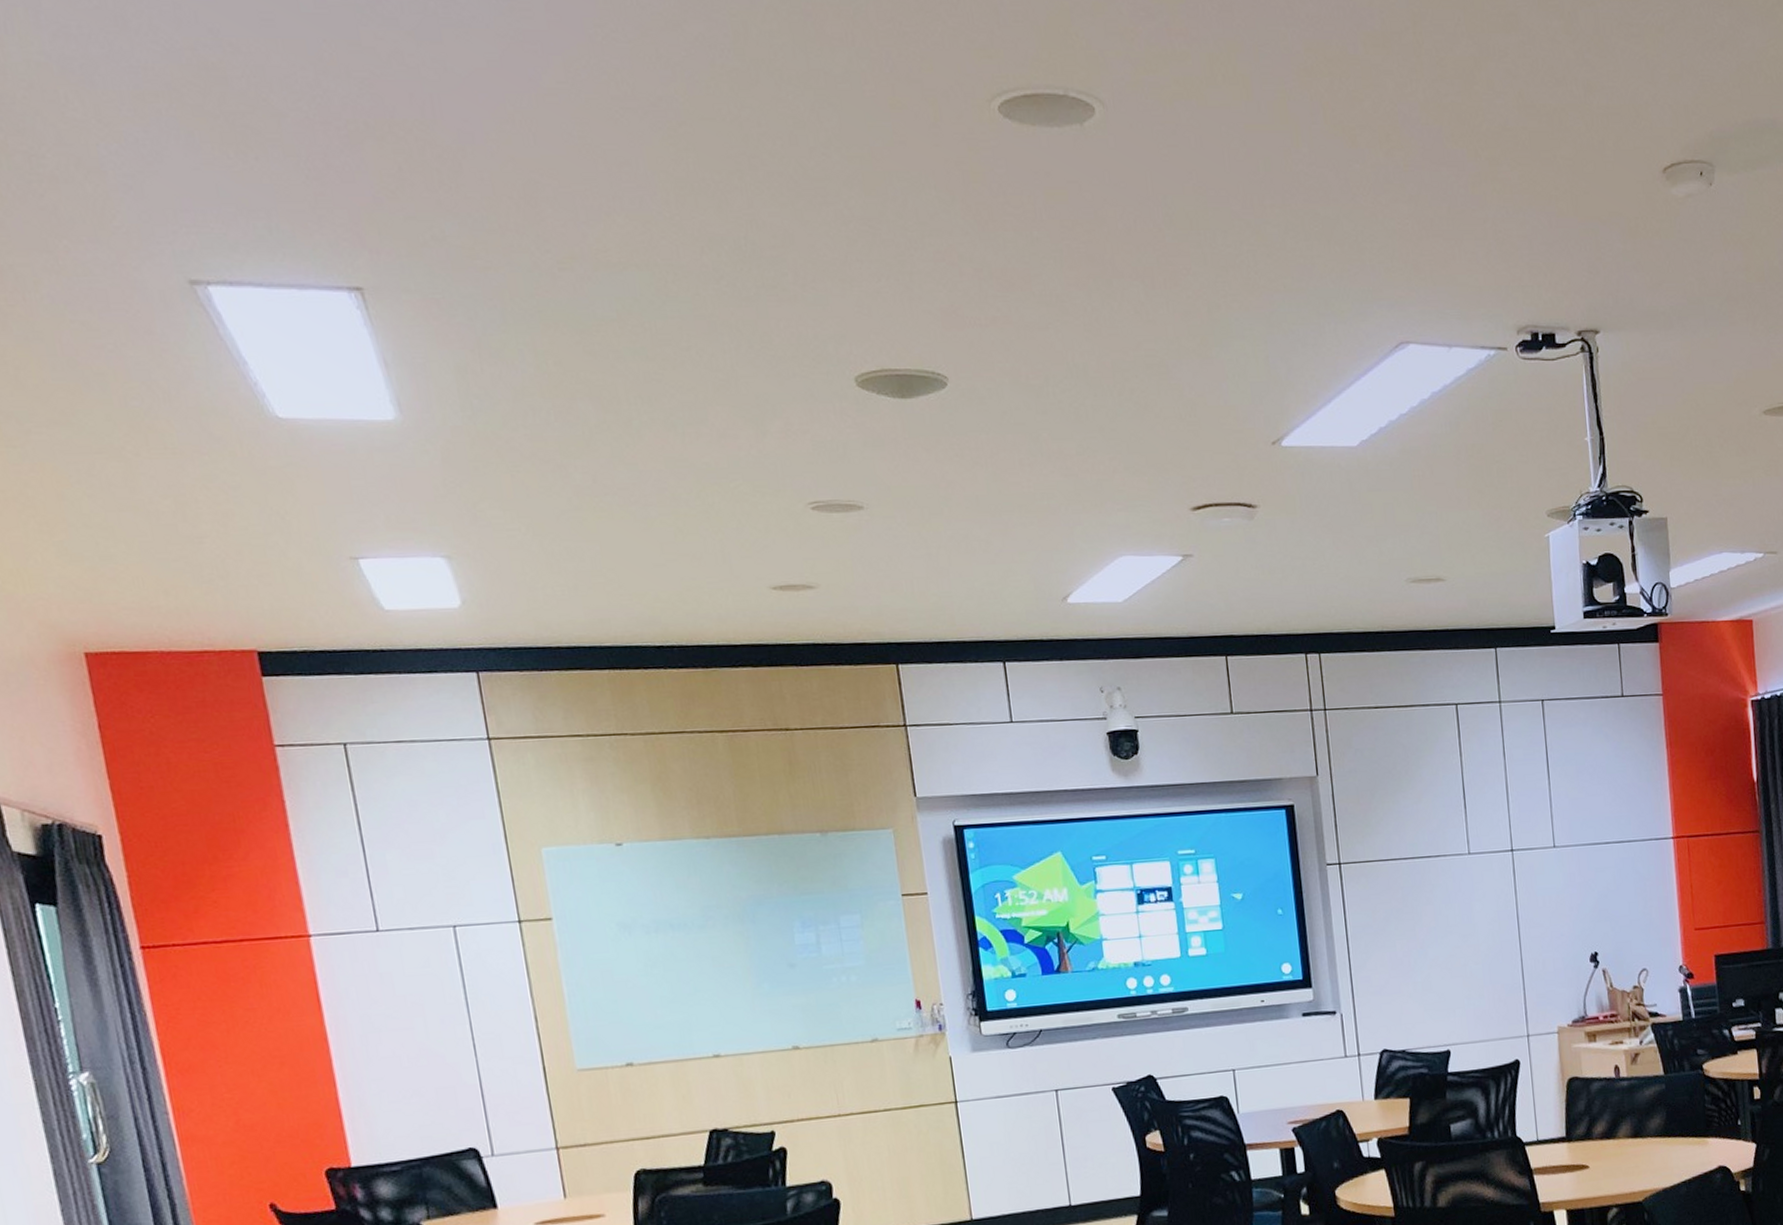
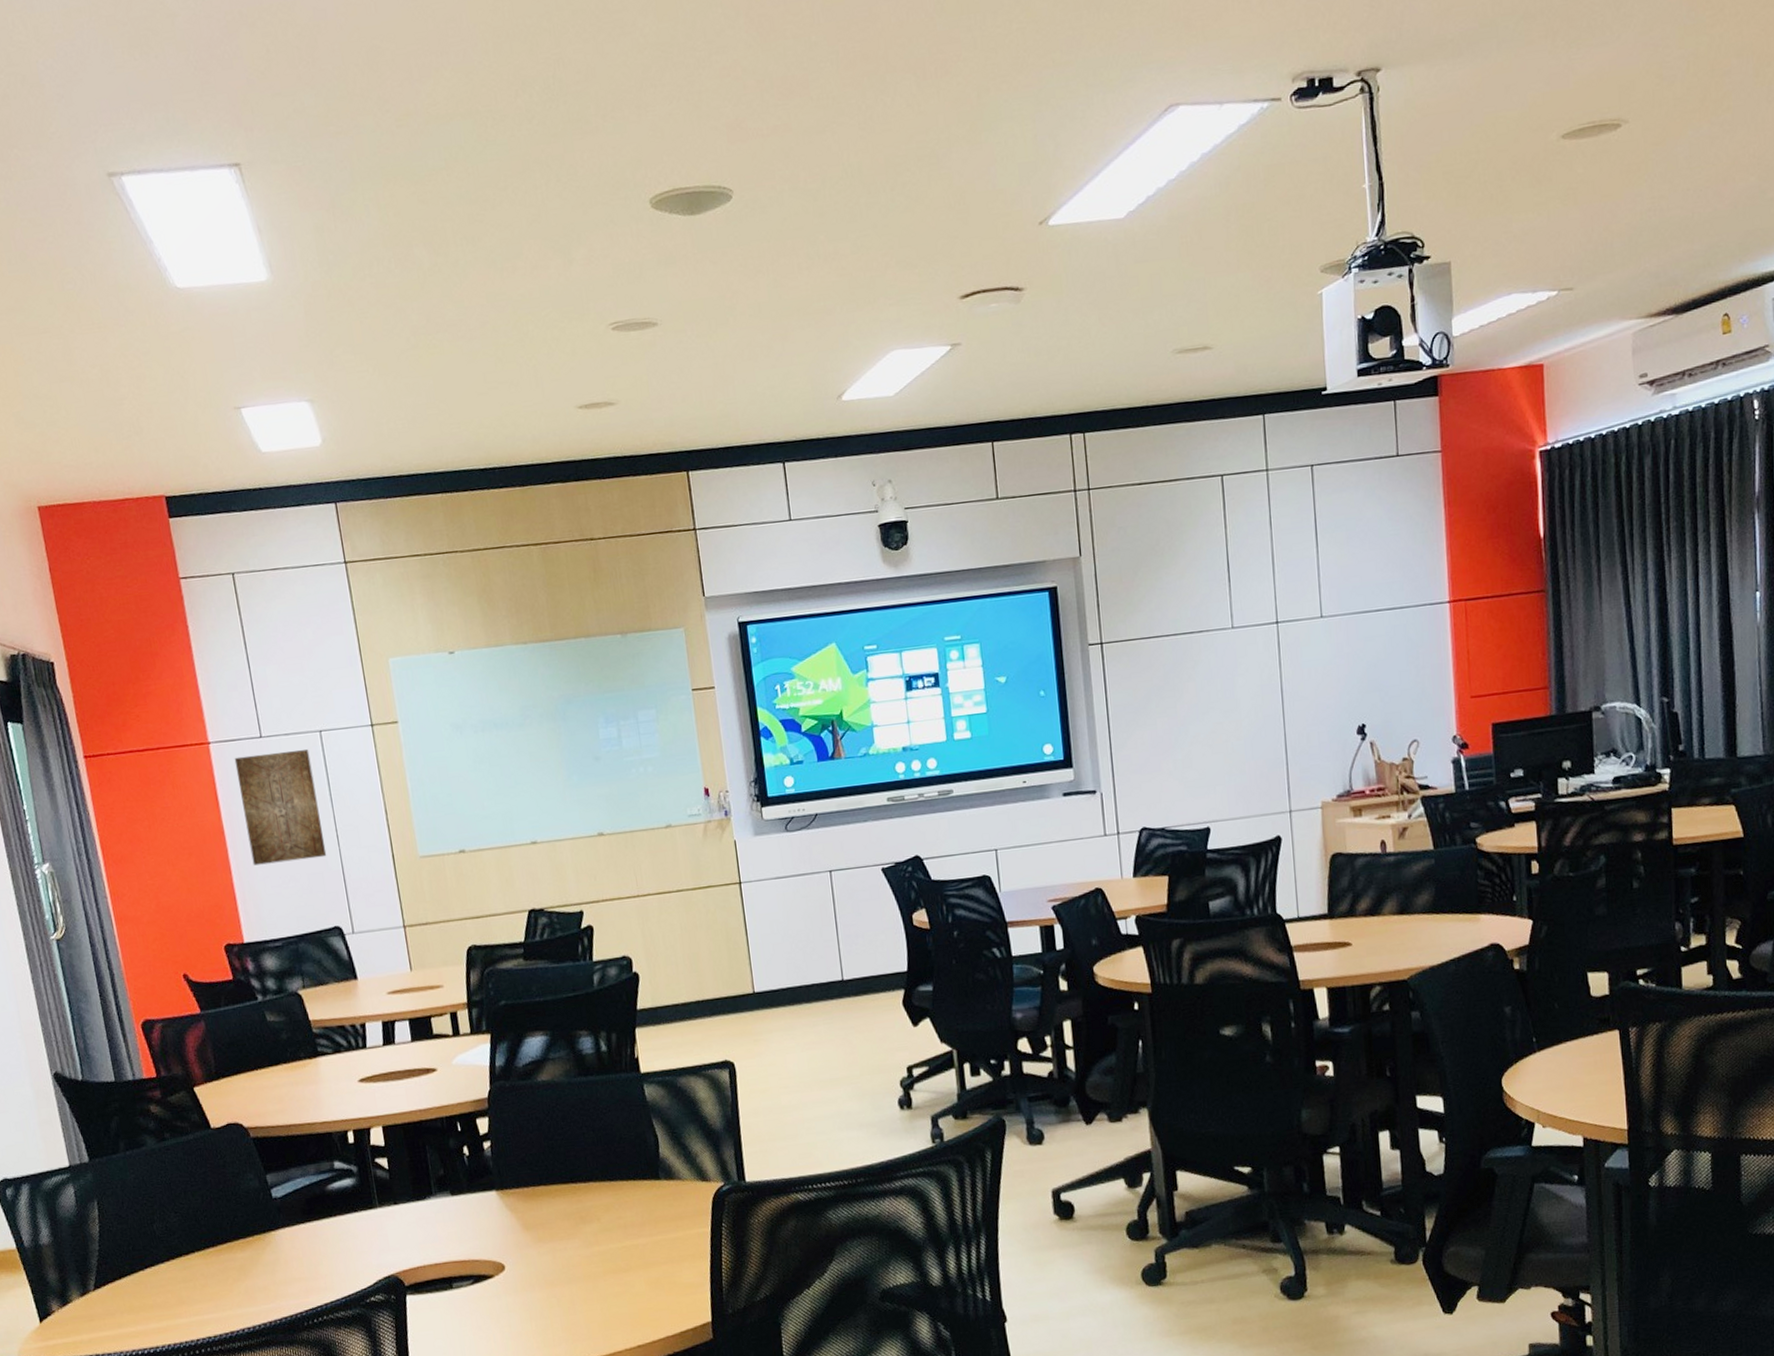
wall art: none [342,947,461,1078] -> present [234,749,327,866]

